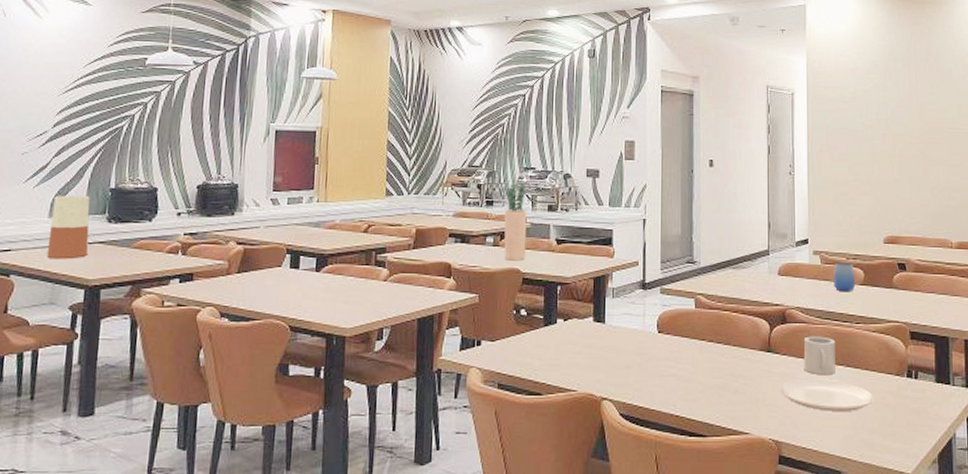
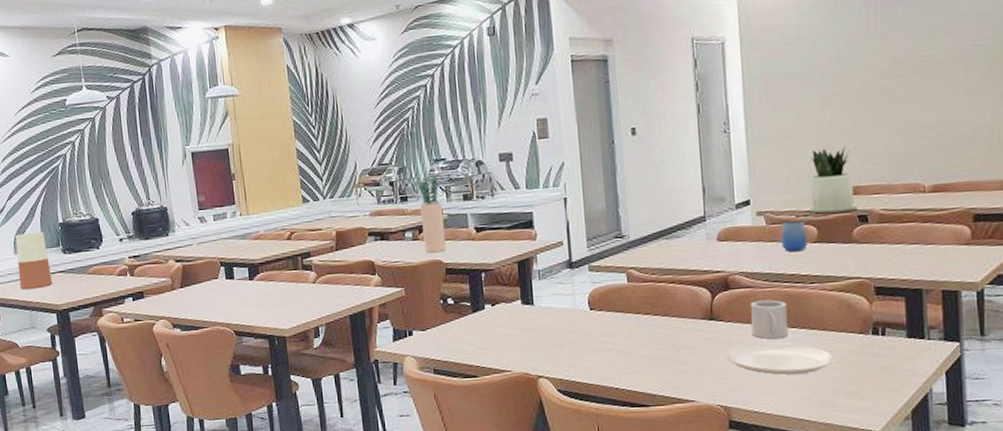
planter: none [857,198,899,260] -> present [808,147,859,214]

